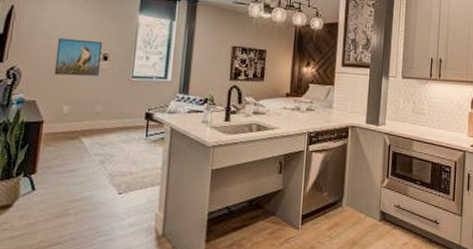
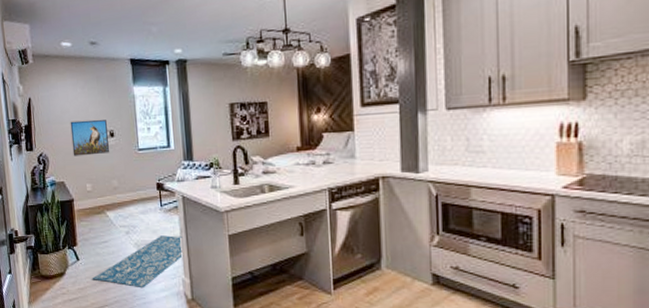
rug: none [47,167,164,222] -> present [92,235,184,287]

